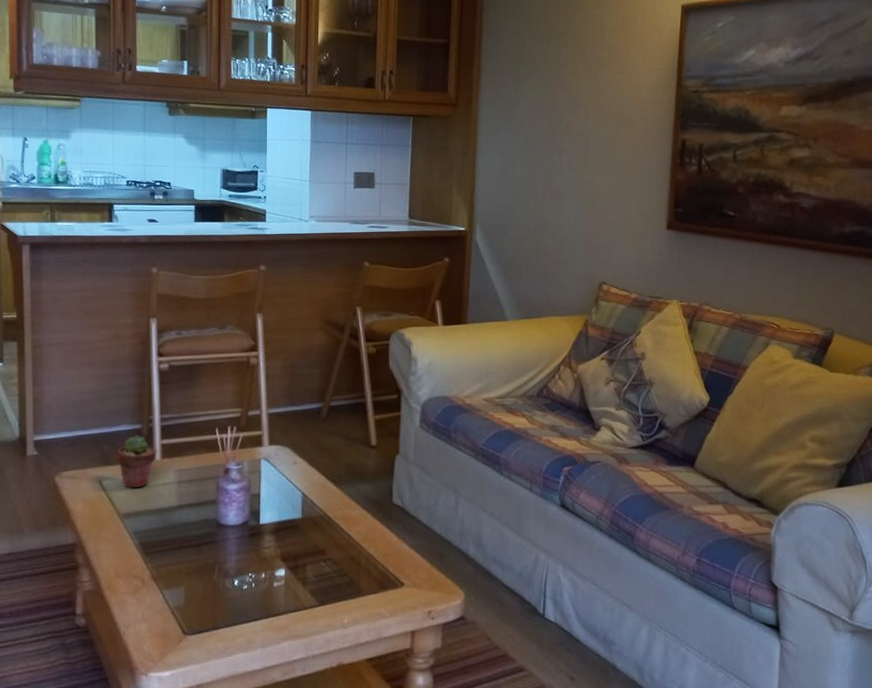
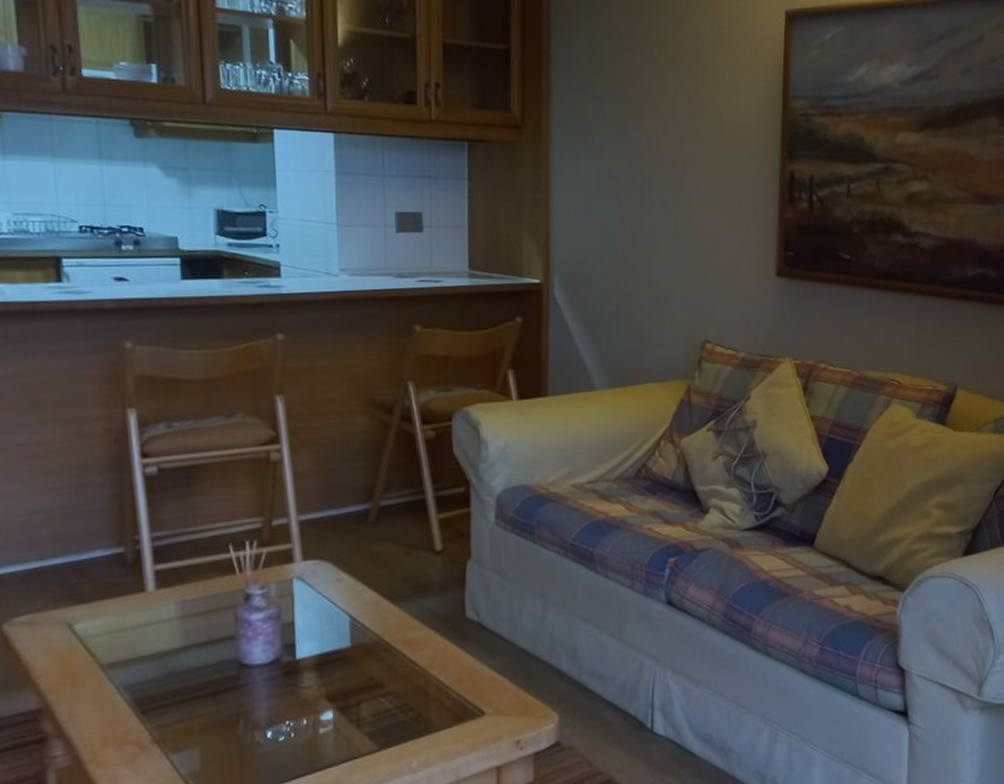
potted succulent: present [117,435,156,489] -> none [91,561,148,631]

